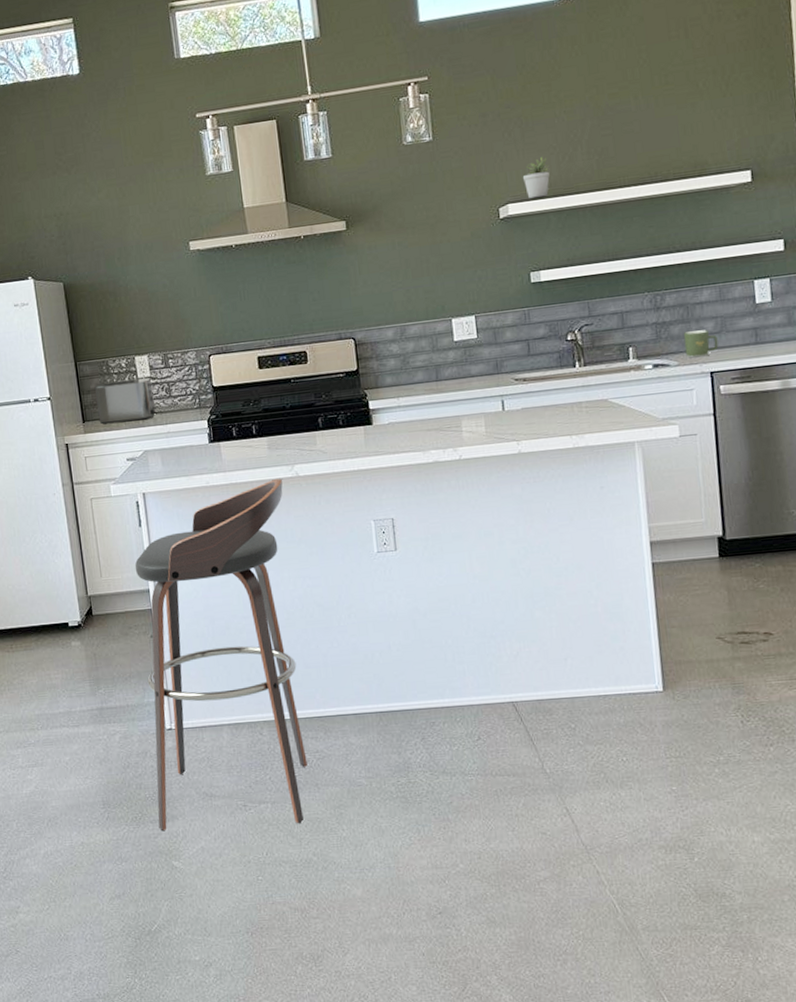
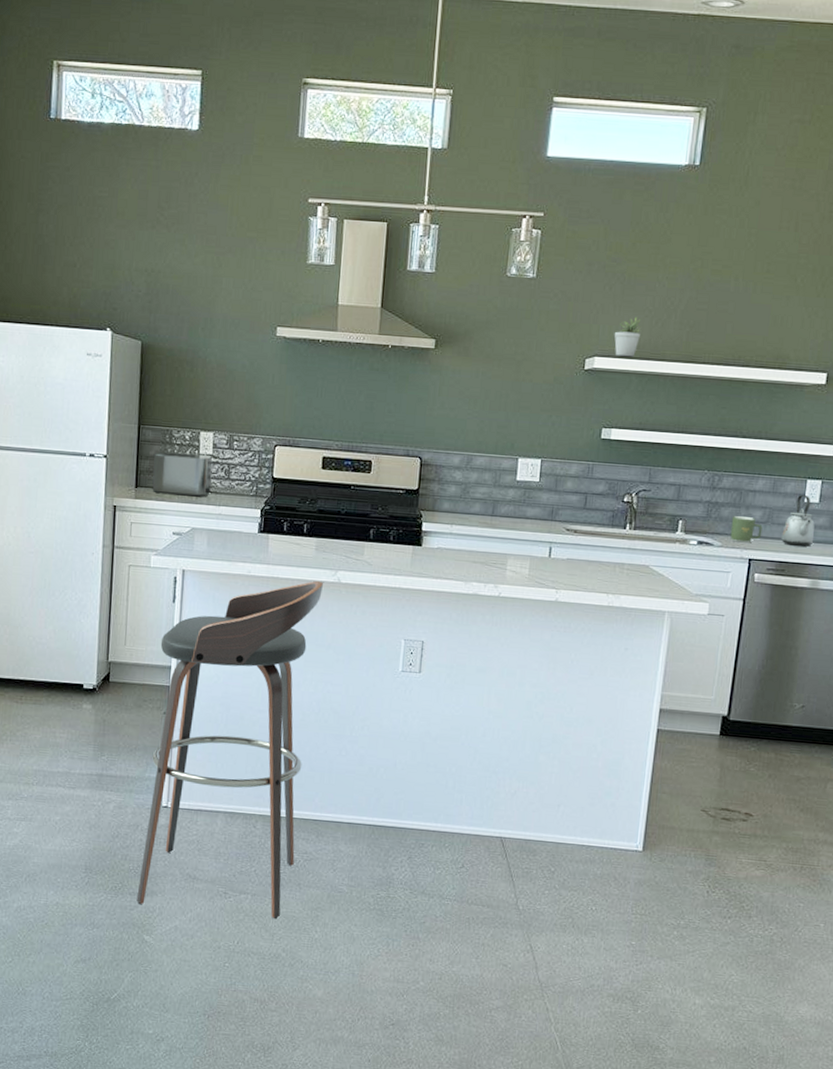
kettle: none [739,295,775,351] -> present [781,494,815,548]

